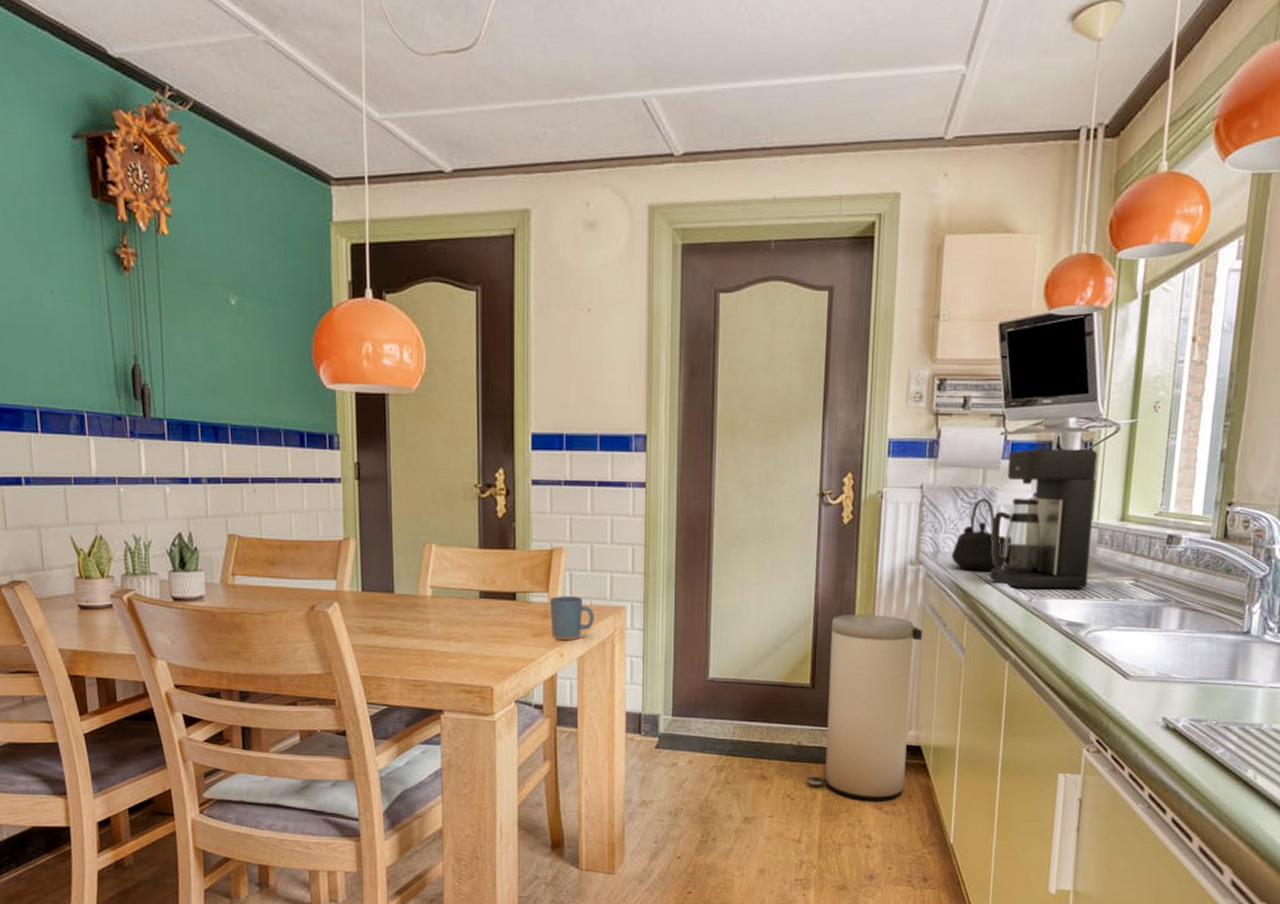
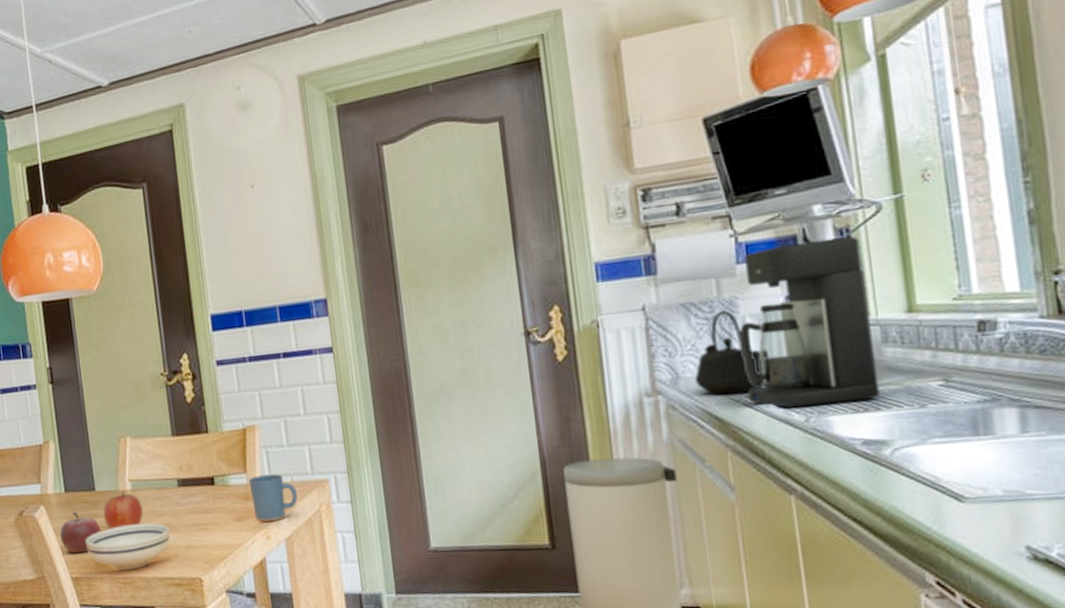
fruit: none [352,611,396,653] -> present [59,511,101,554]
bowl: none [378,629,467,673] -> present [85,523,171,570]
fruit: none [400,596,441,633] -> present [103,491,143,530]

